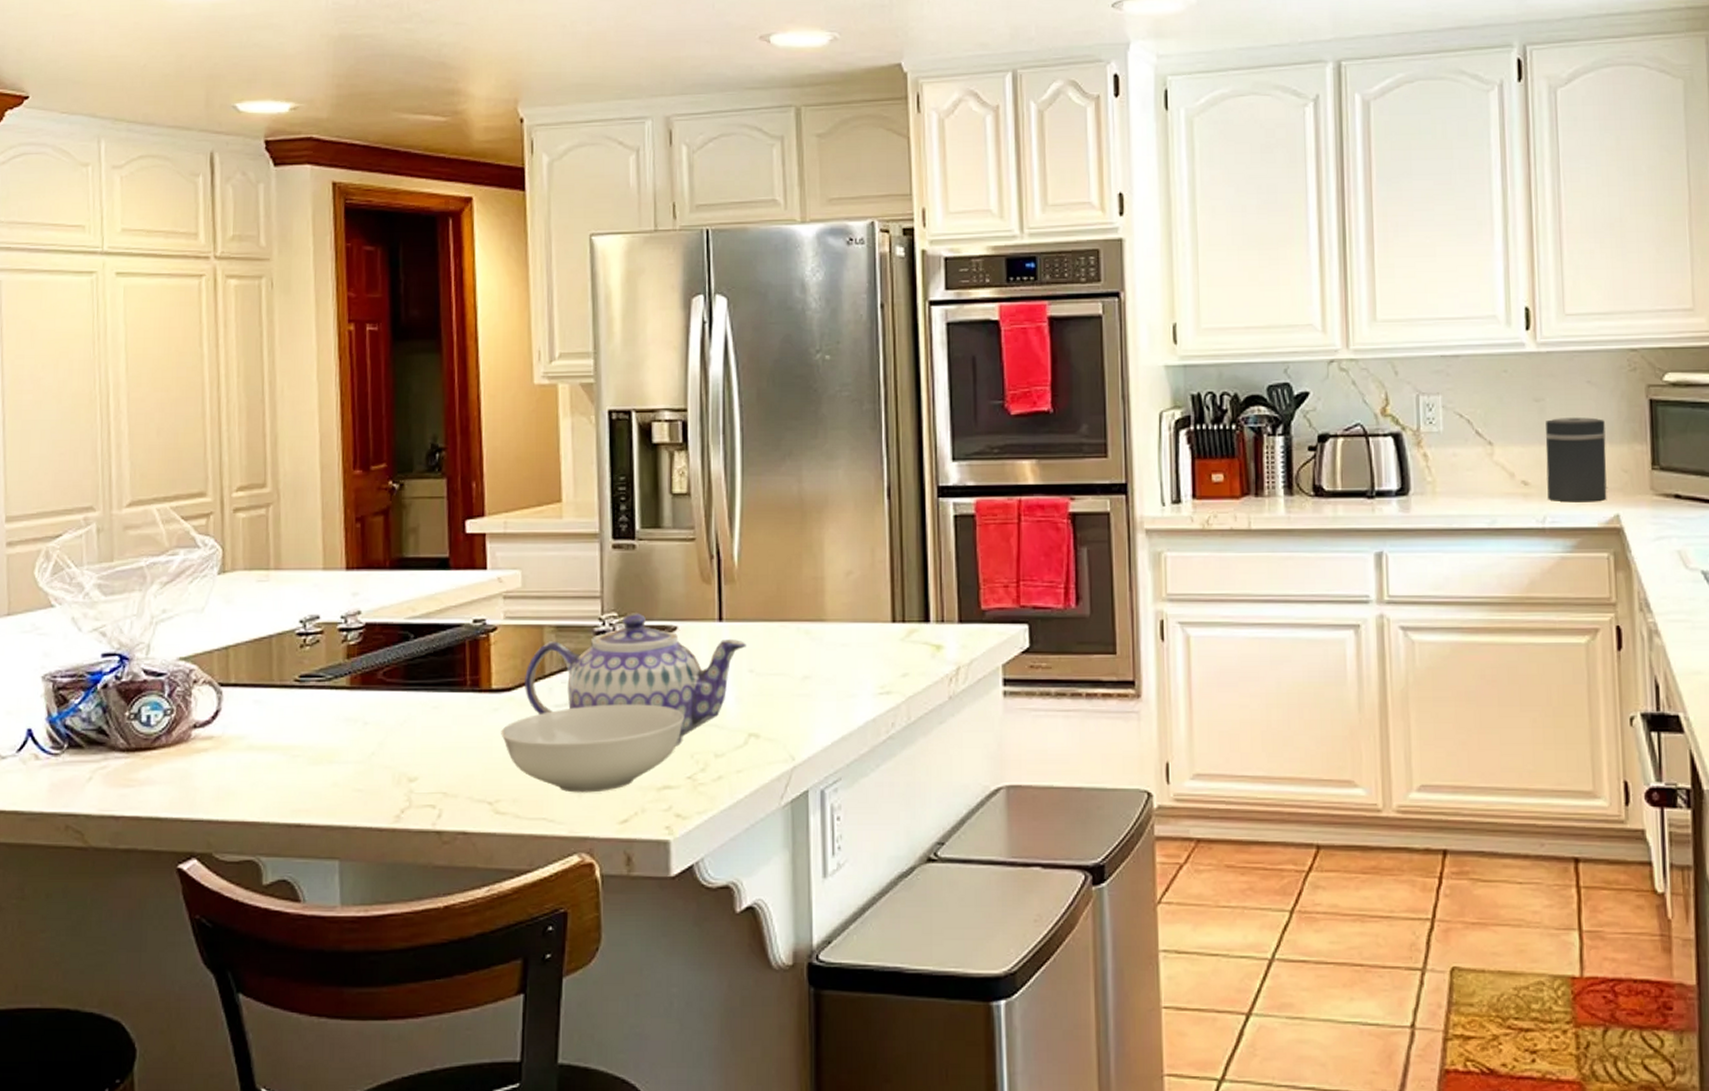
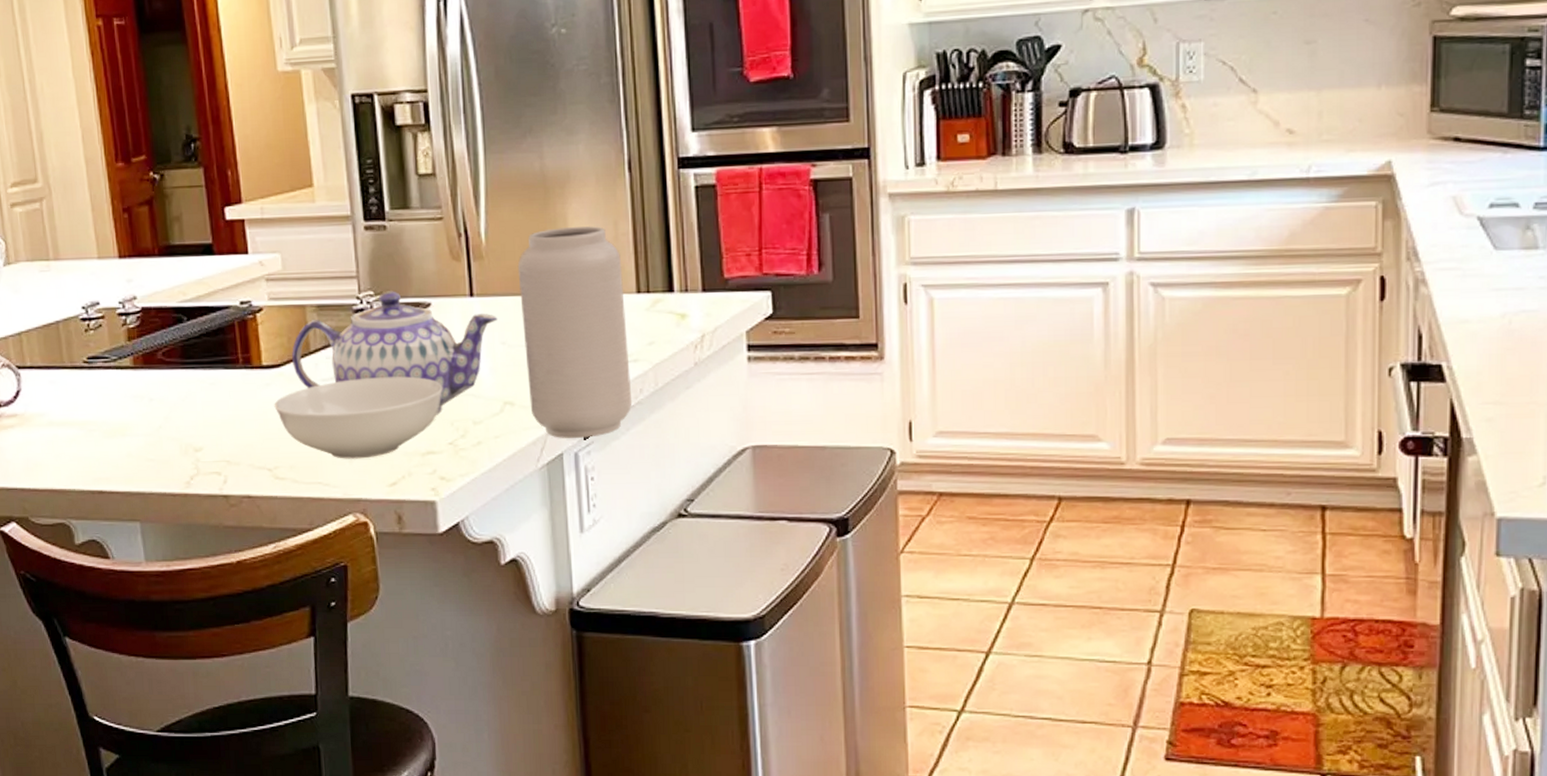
vase: none [770,552,884,774] -> present [517,226,633,438]
cylinder: present [1545,417,1607,503] -> none [1314,58,1382,150]

